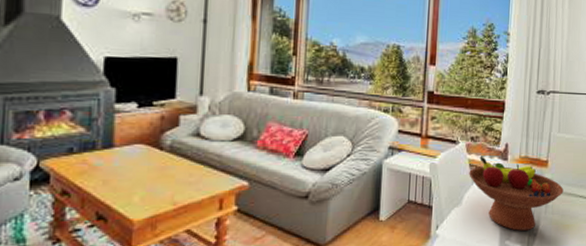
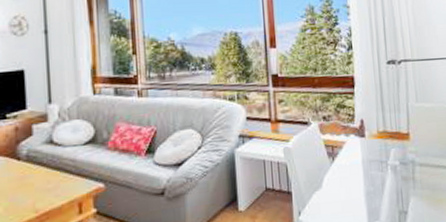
fruit bowl: present [469,156,564,231] -> none [325,134,431,211]

